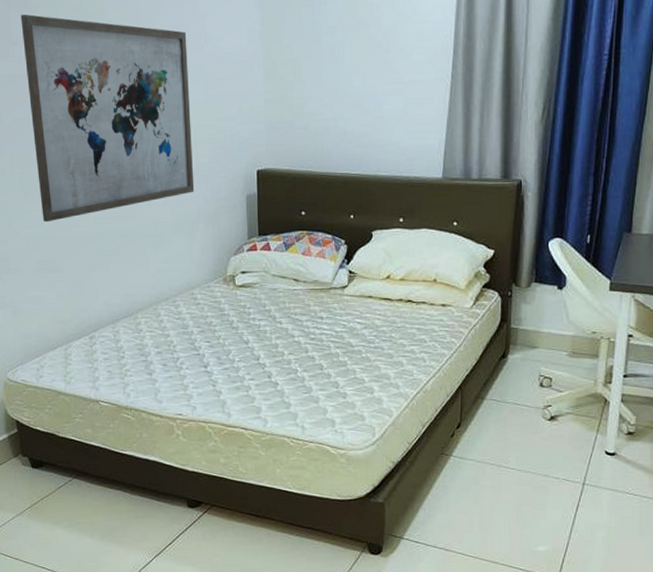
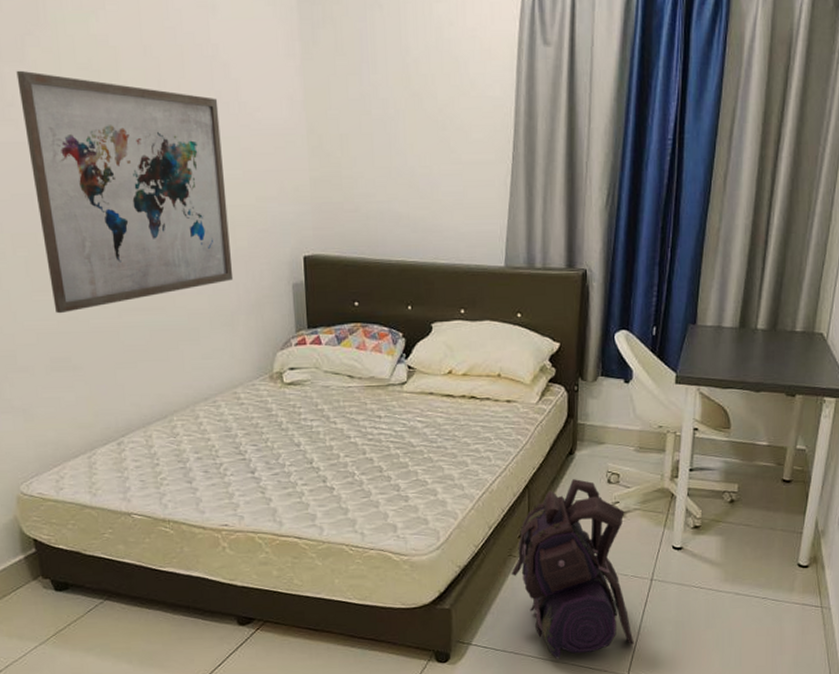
backpack: none [443,382,565,558] -> present [511,479,634,659]

